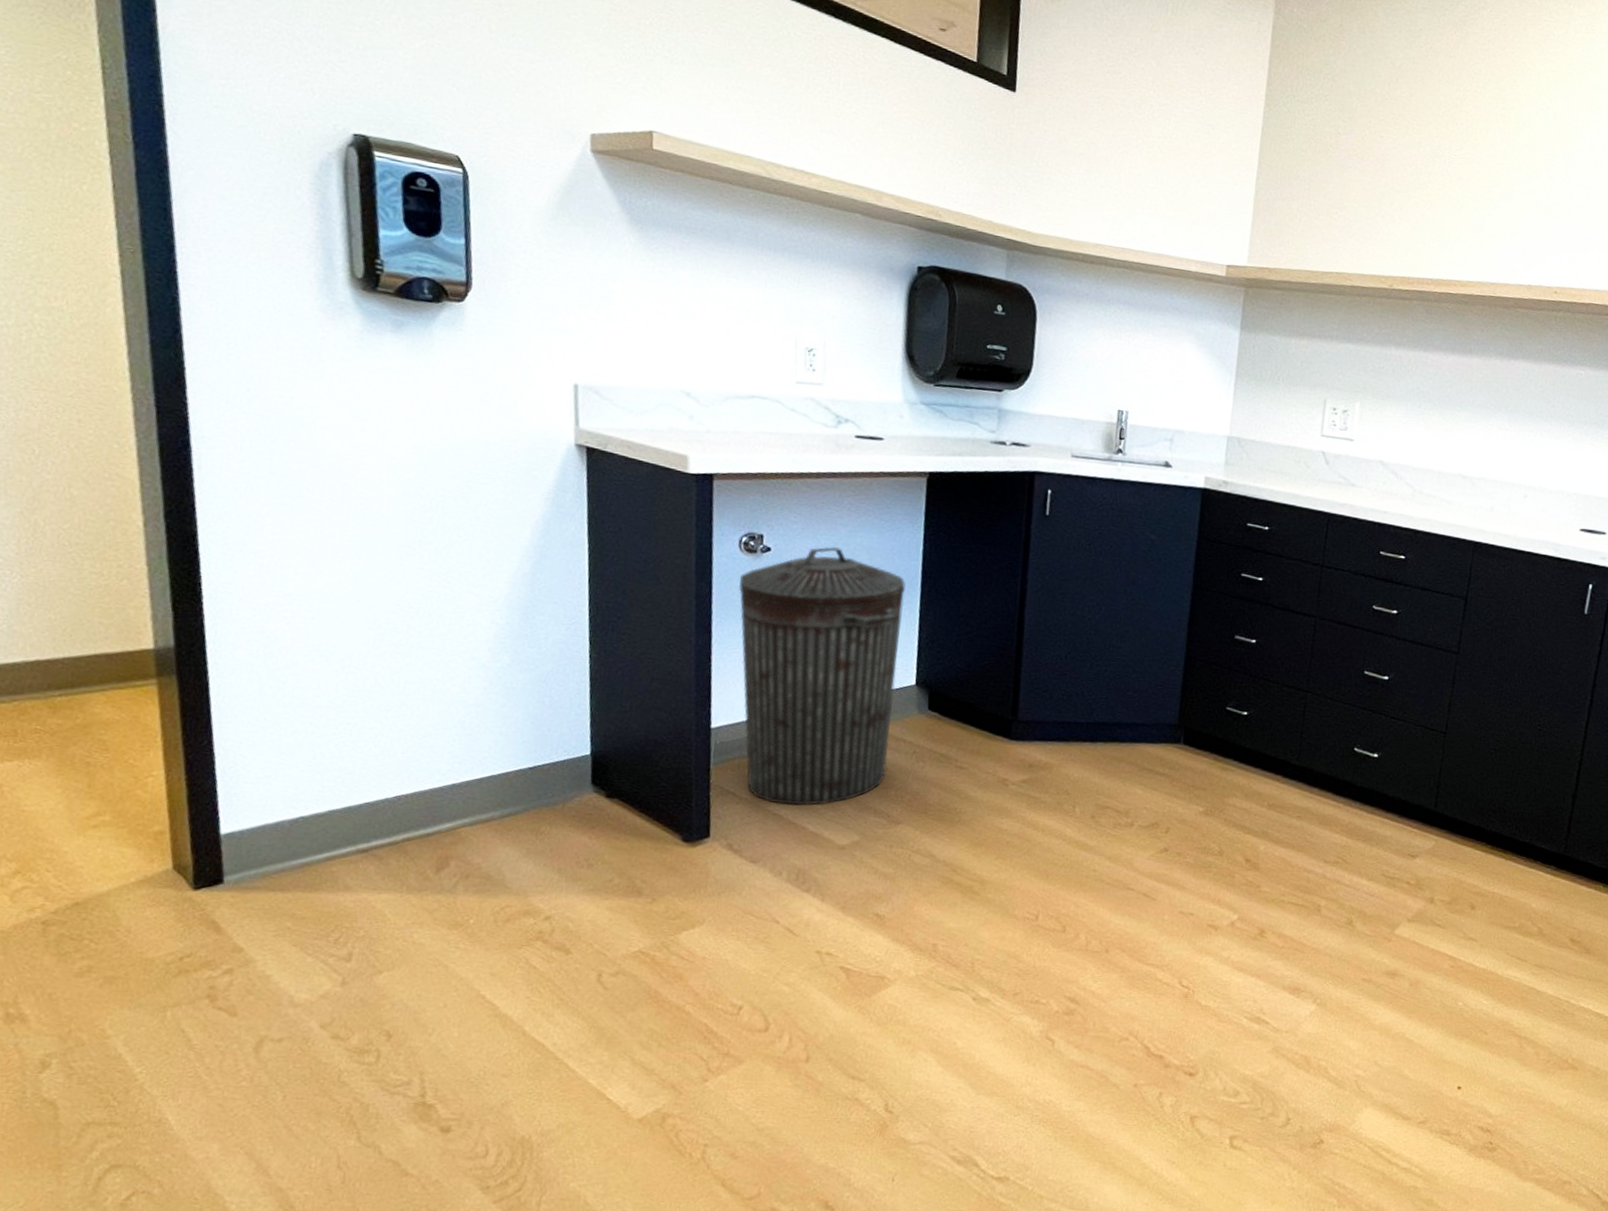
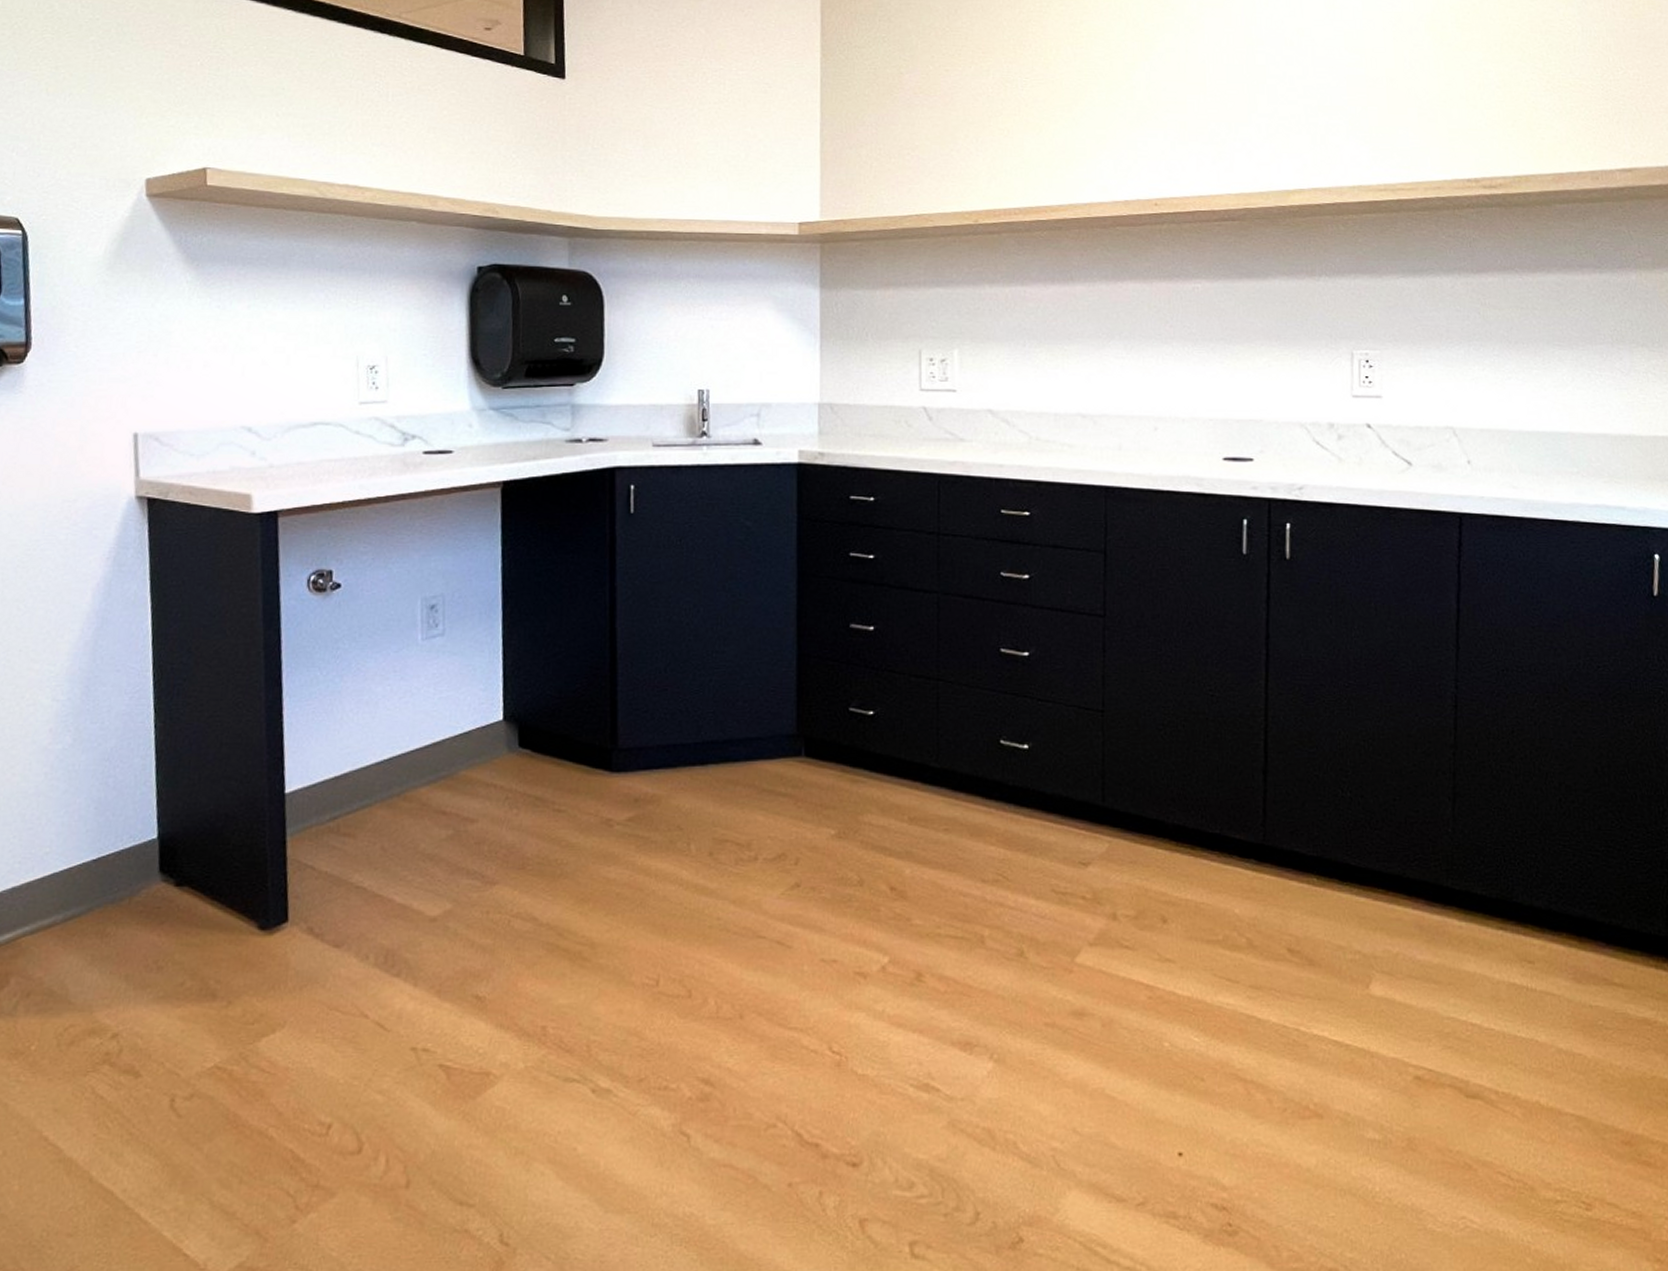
trash can: present [738,546,906,806] -> none [308,574,485,875]

